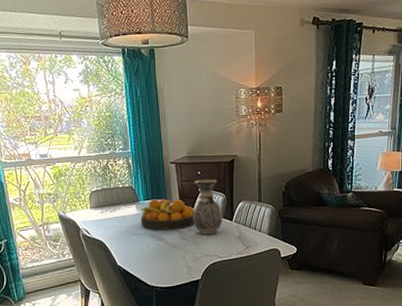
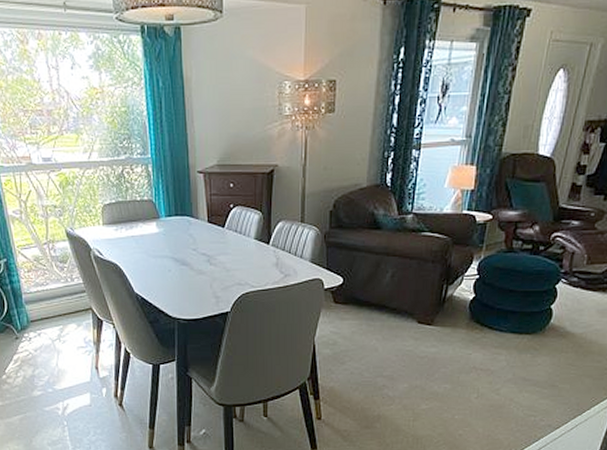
fruit bowl: present [140,198,194,231] -> none [161,215,225,253]
vase: present [192,179,223,235] -> none [222,193,258,260]

